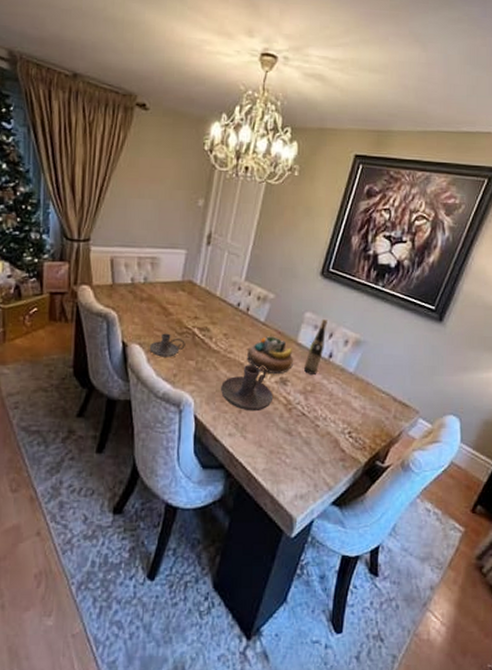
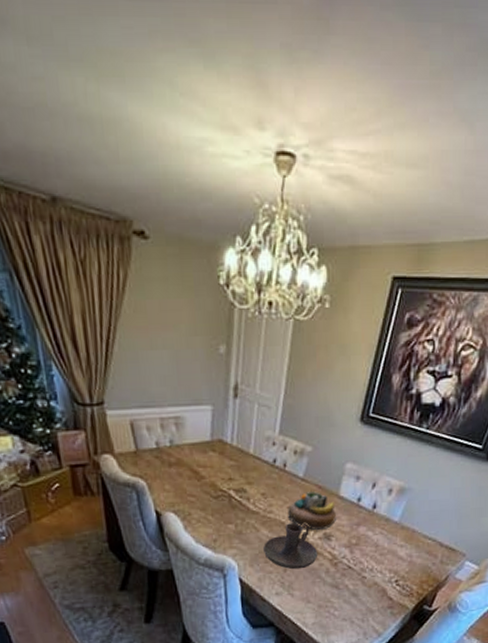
candle holder: present [149,333,185,357] -> none [184,498,222,523]
wine bottle: present [303,318,328,374] -> none [347,468,370,527]

